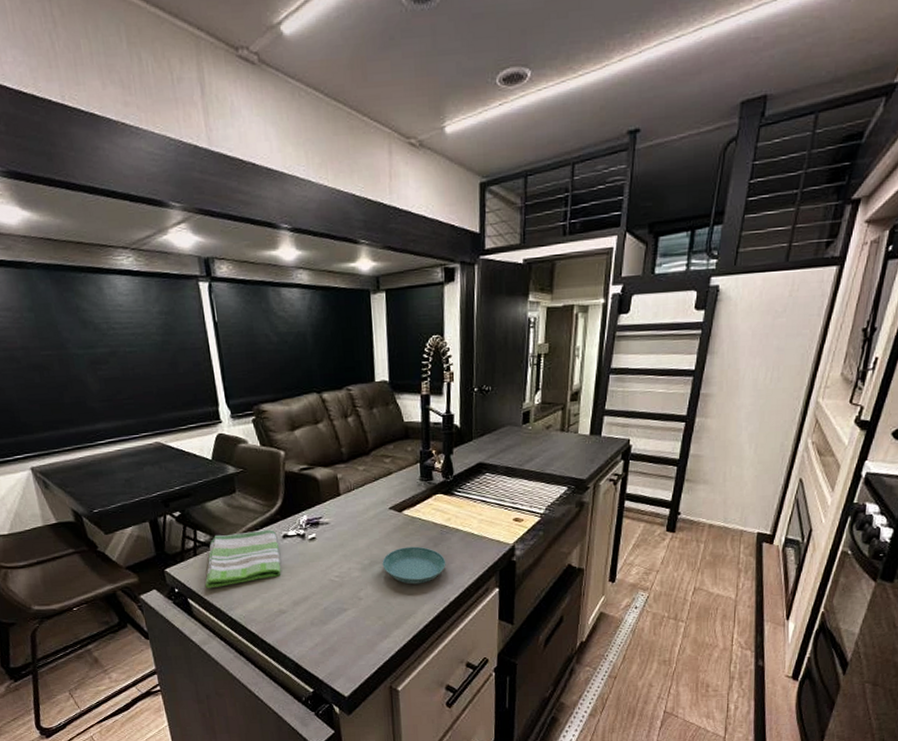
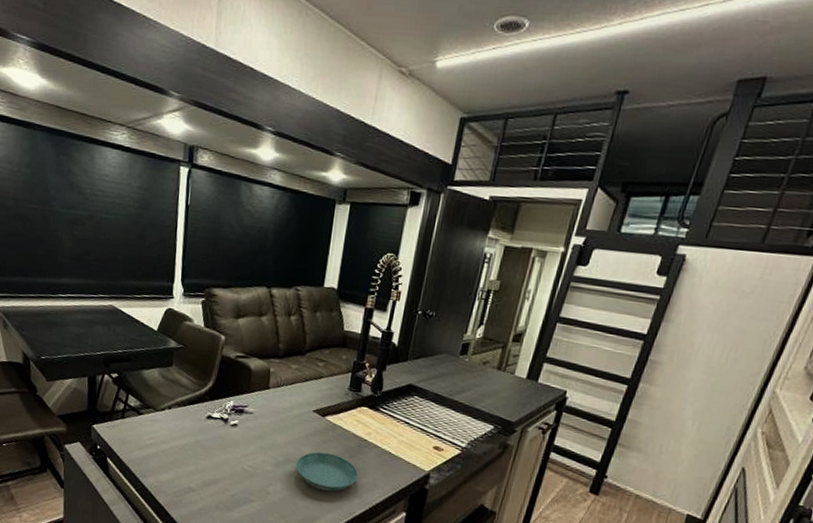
dish towel: present [205,529,281,589] -> none [125,403,202,455]

